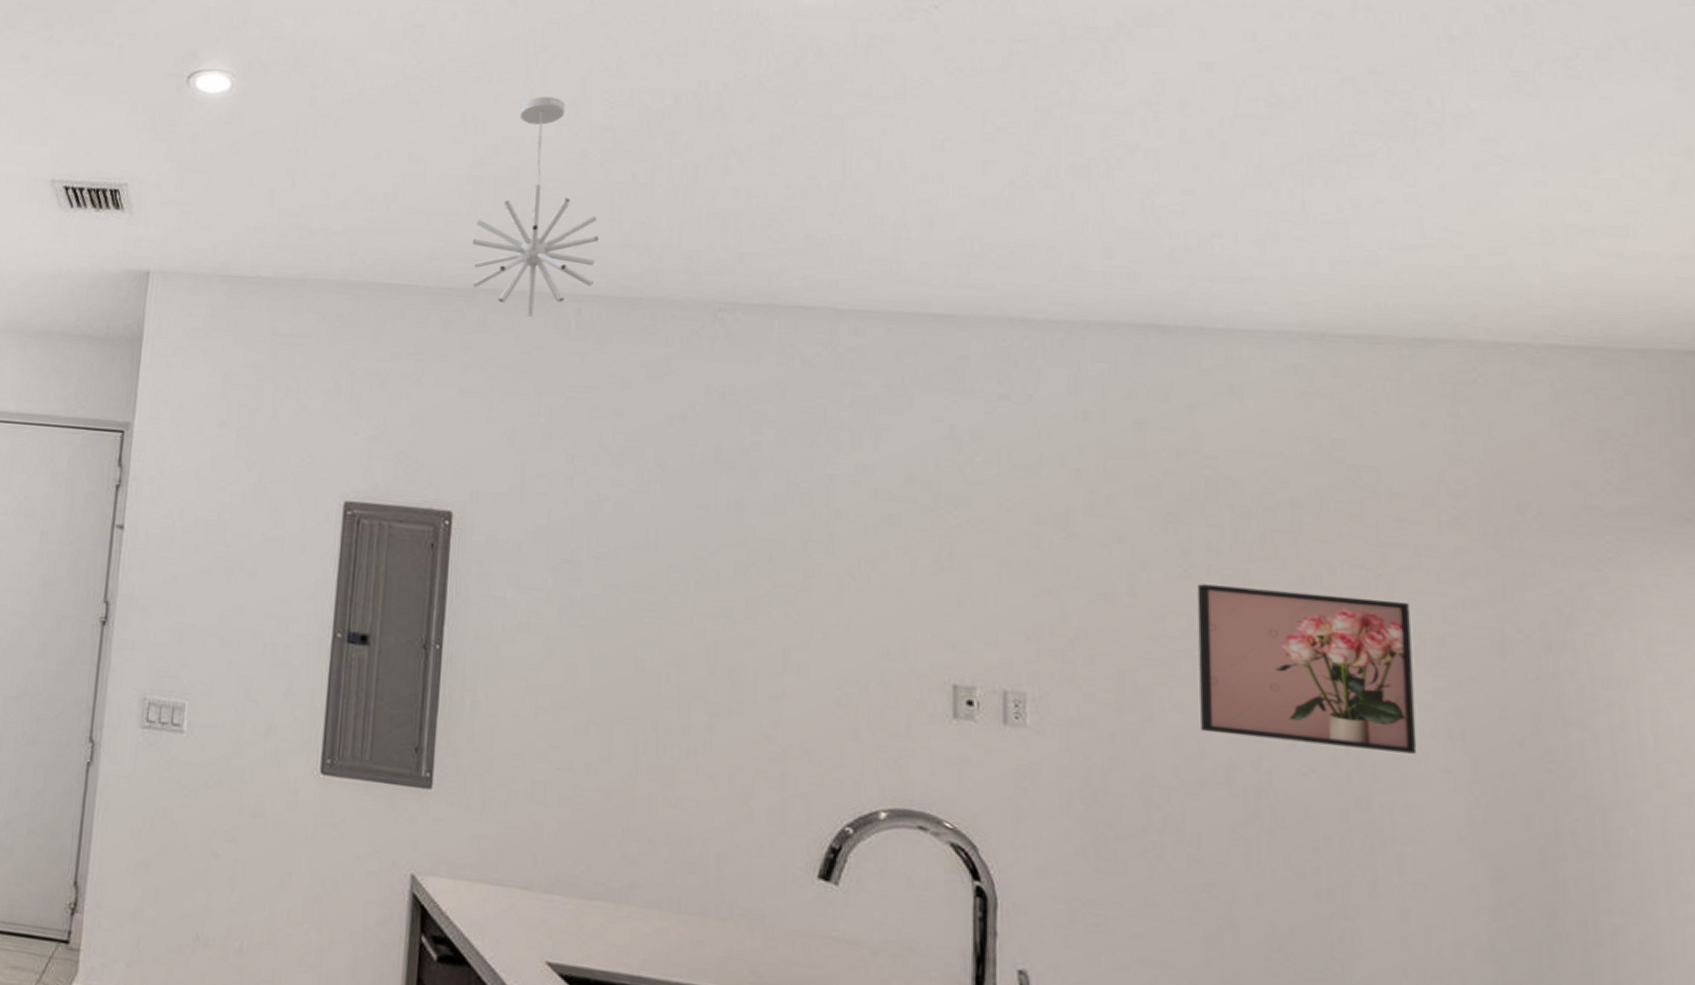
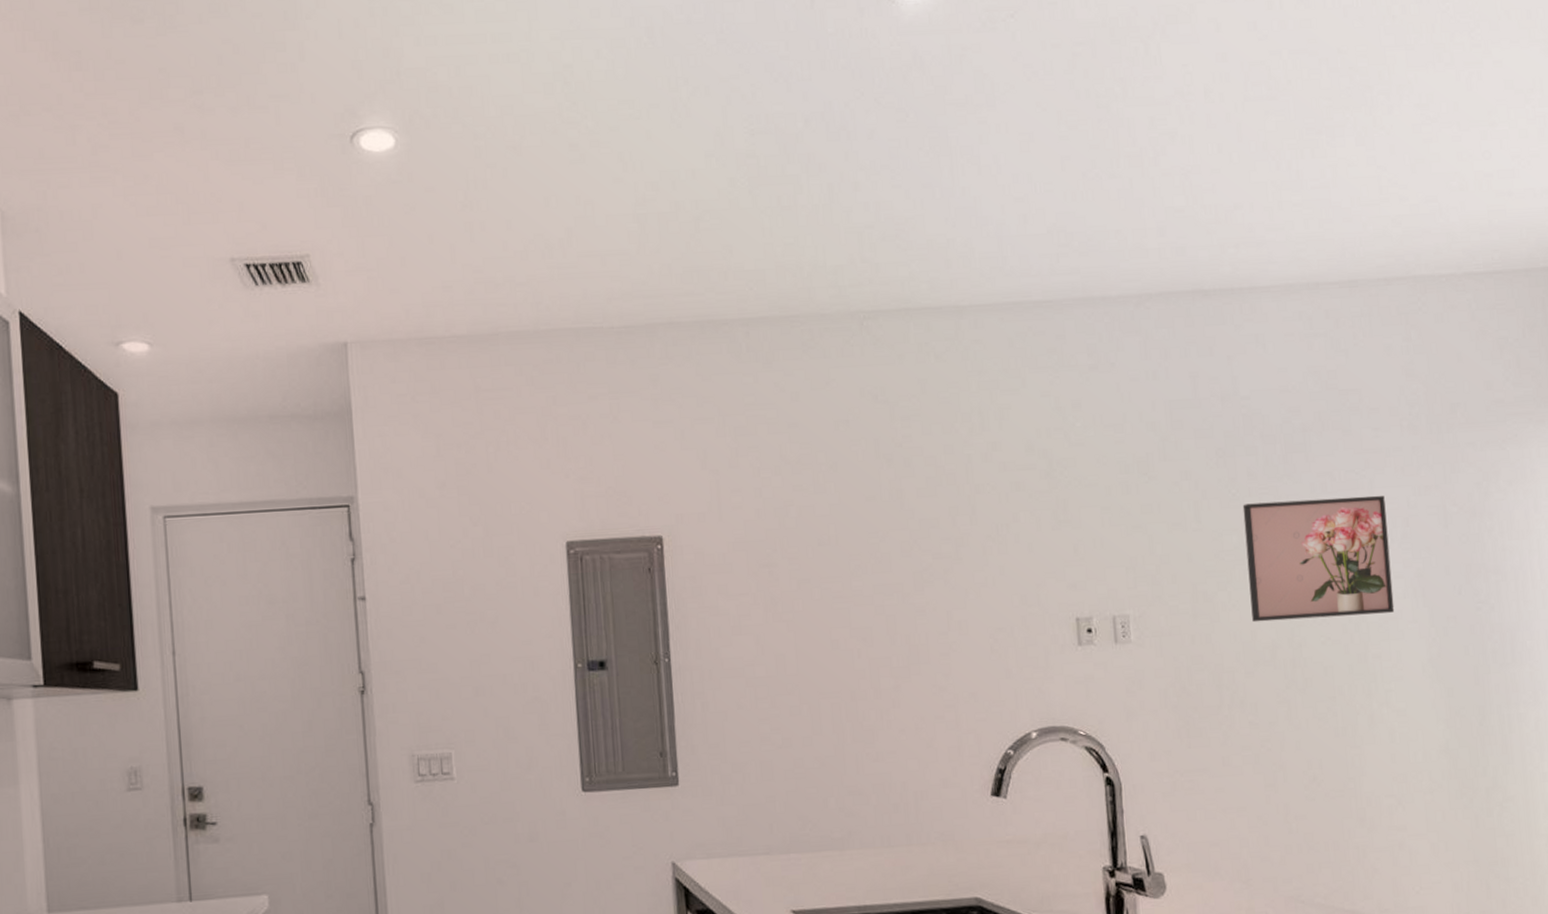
pendant light: present [472,96,599,317] -> none [645,129,756,345]

